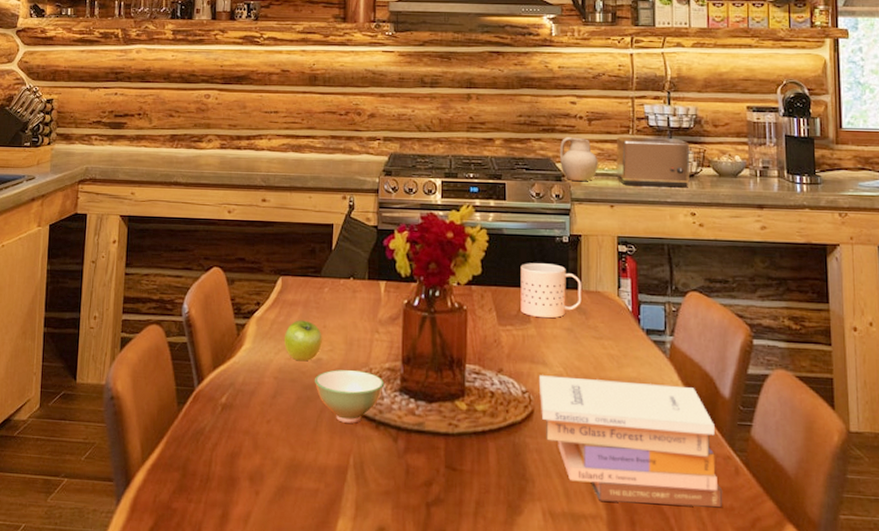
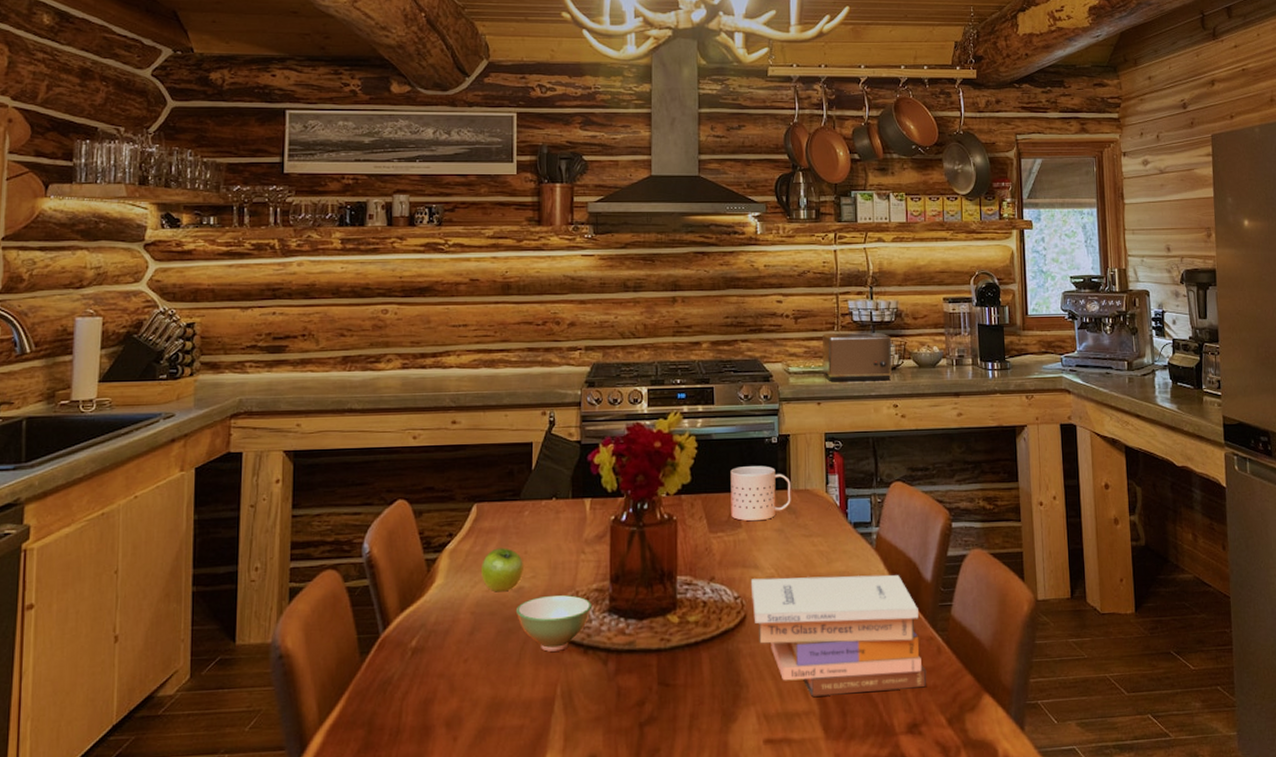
ceramic pitcher: present [559,137,598,182] -> none [766,336,805,381]

